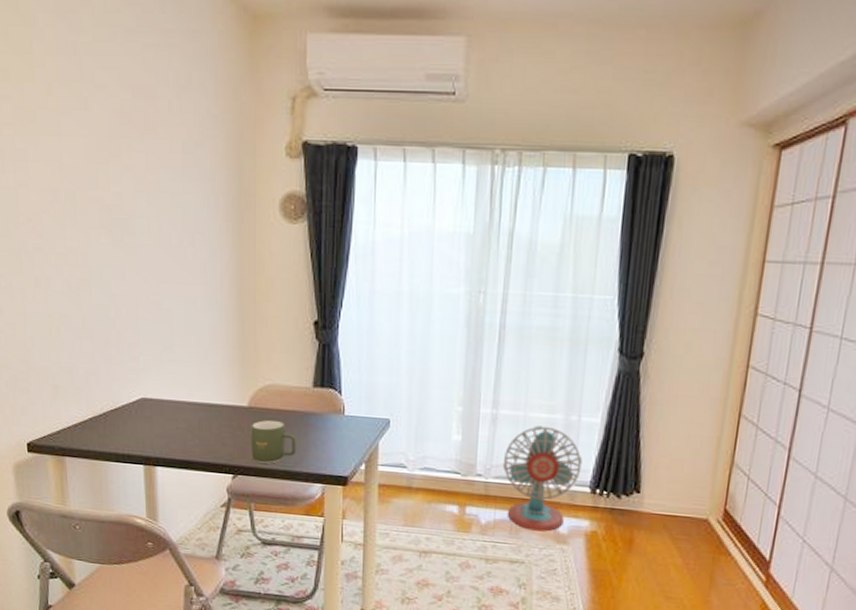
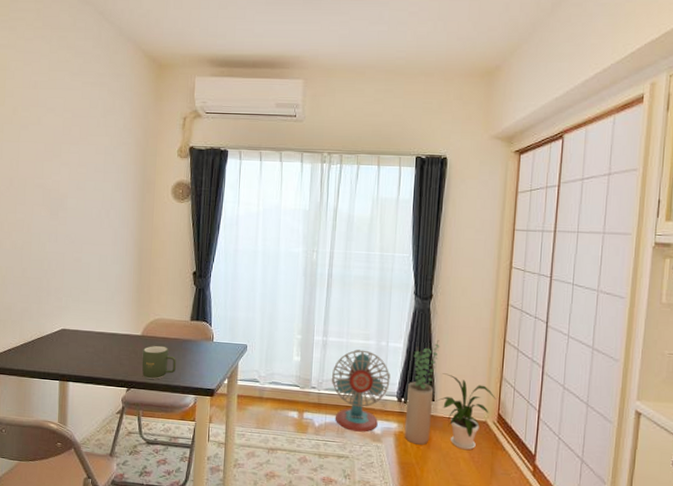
vase: none [598,413,651,548] -> present [404,340,440,445]
house plant: none [642,457,723,556] -> present [436,373,496,451]

